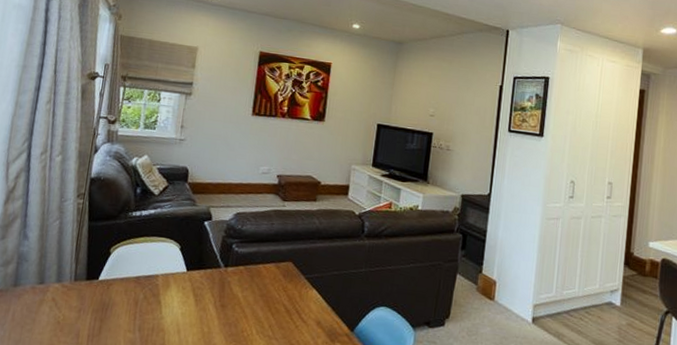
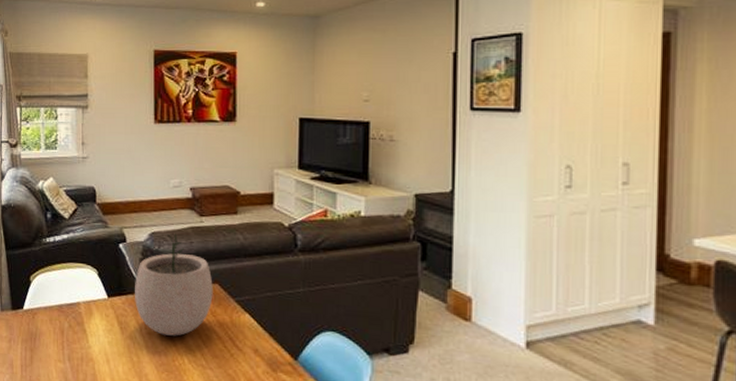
plant pot: none [212,214,288,309] -> present [135,233,213,336]

